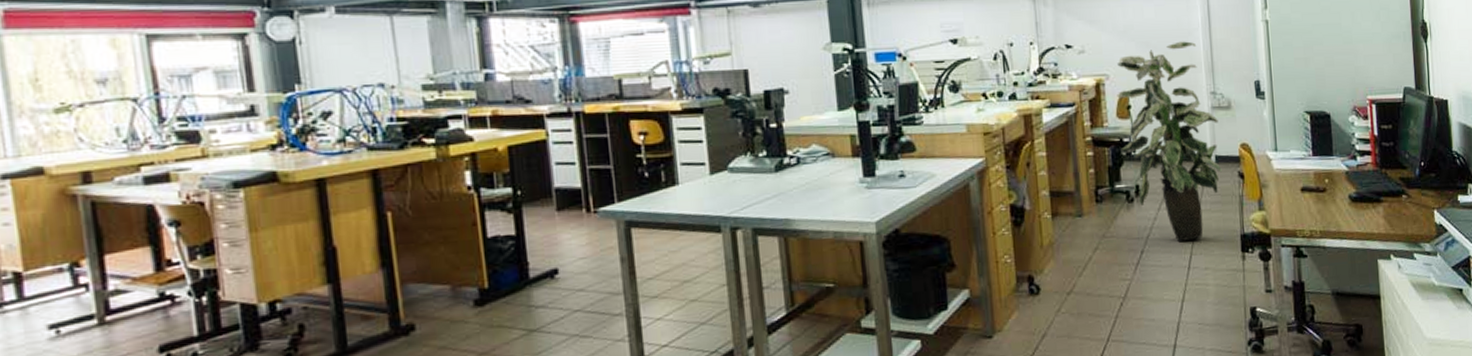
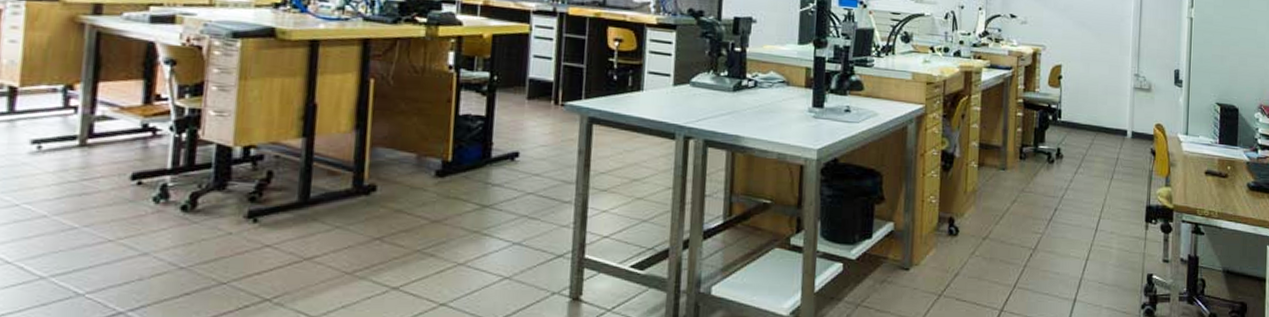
indoor plant: present [1117,41,1223,243] -> none [1048,25,1138,206]

